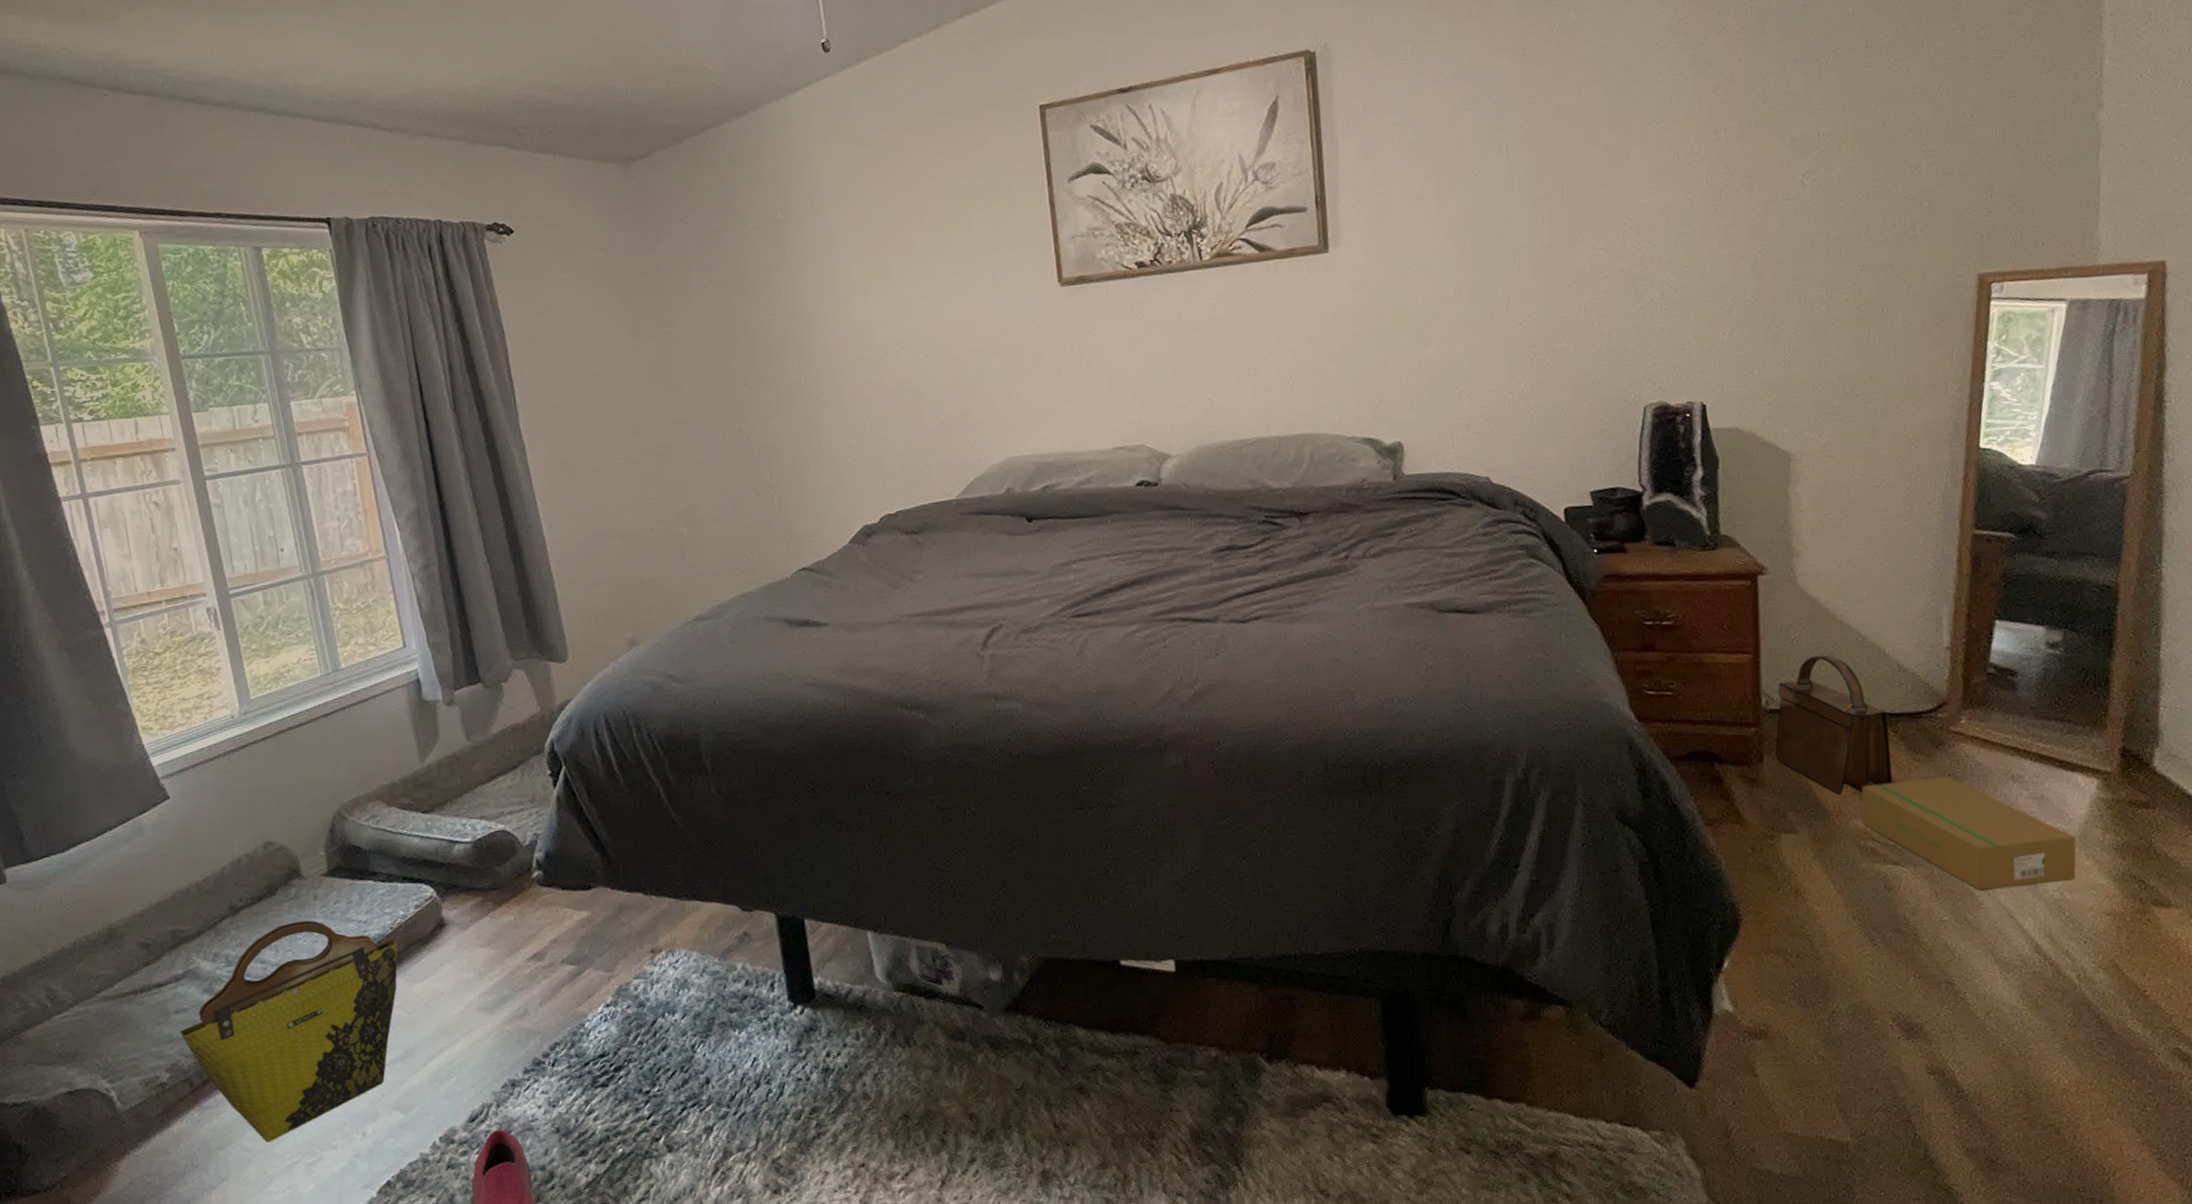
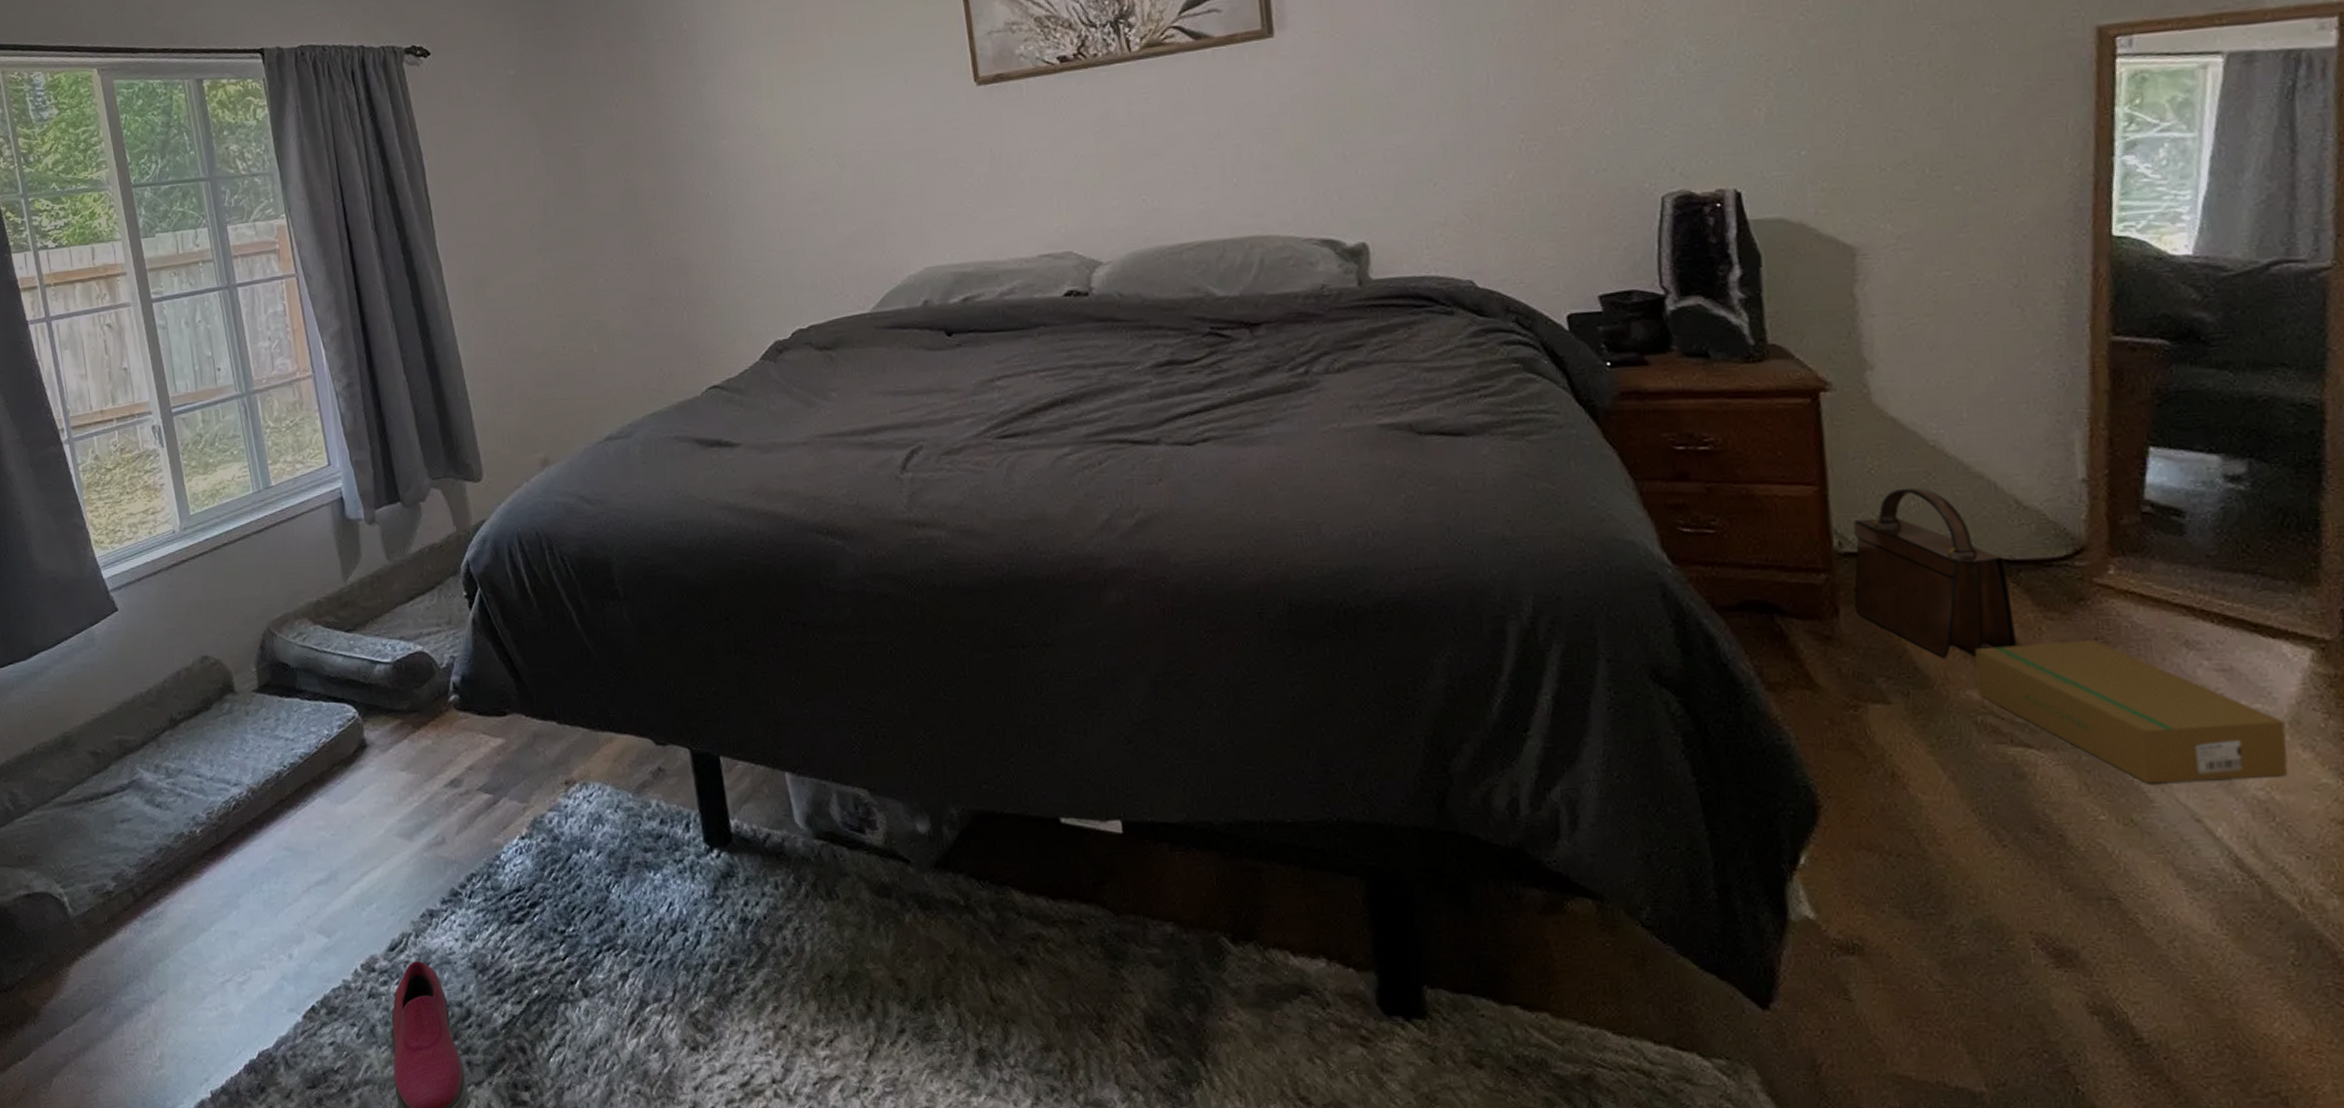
tote bag: present [180,920,398,1143] -> none [124,736,323,958]

